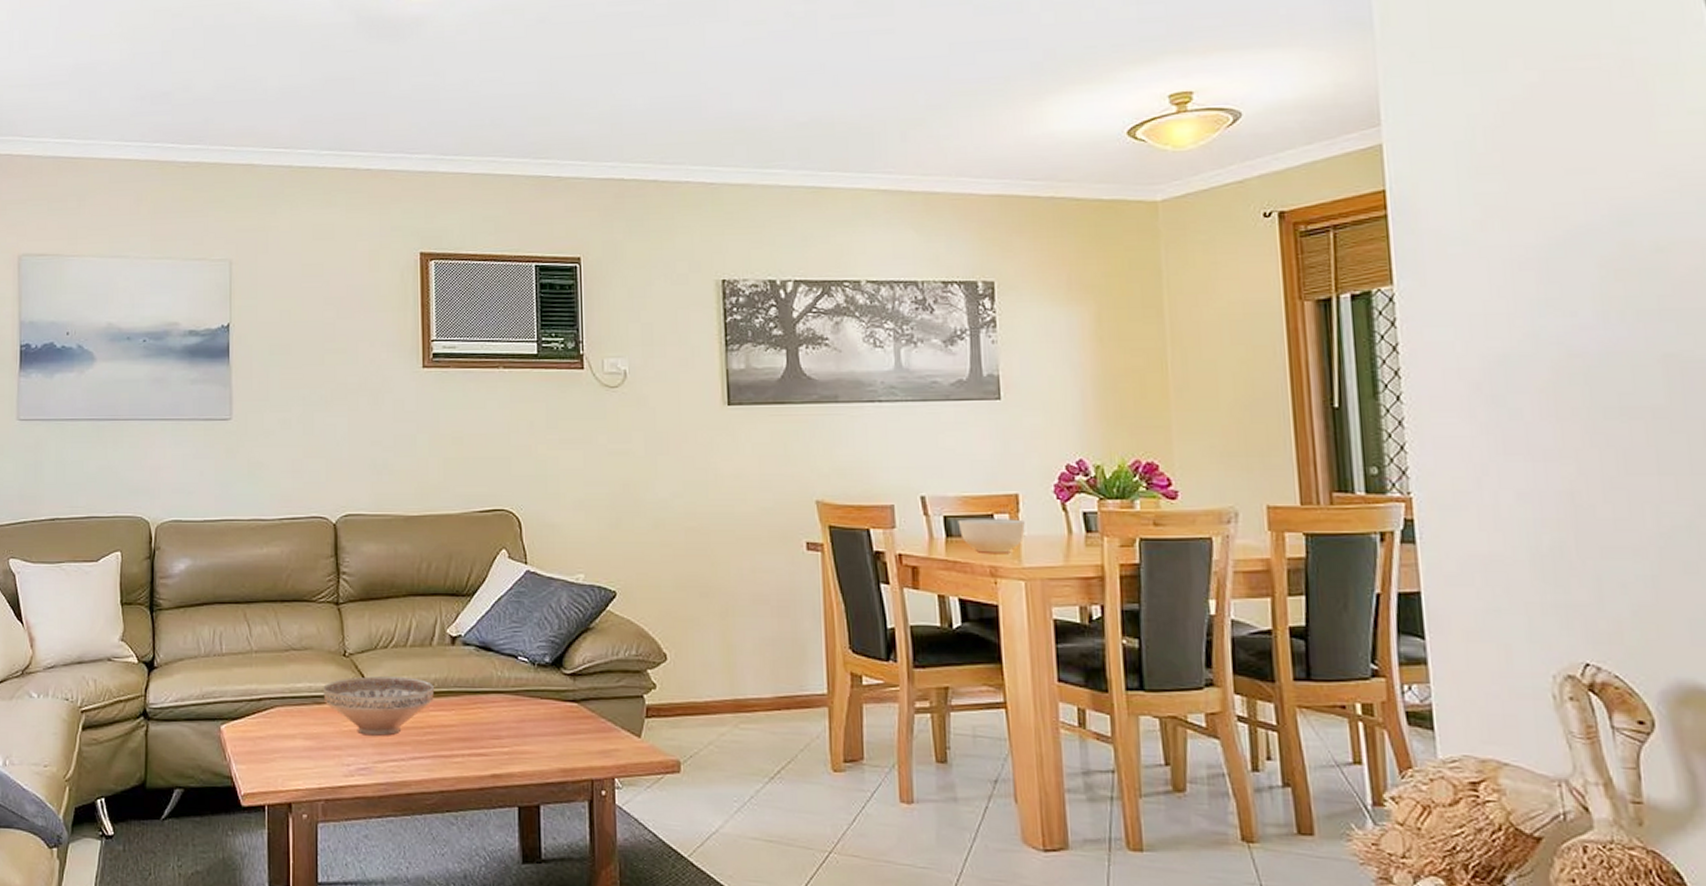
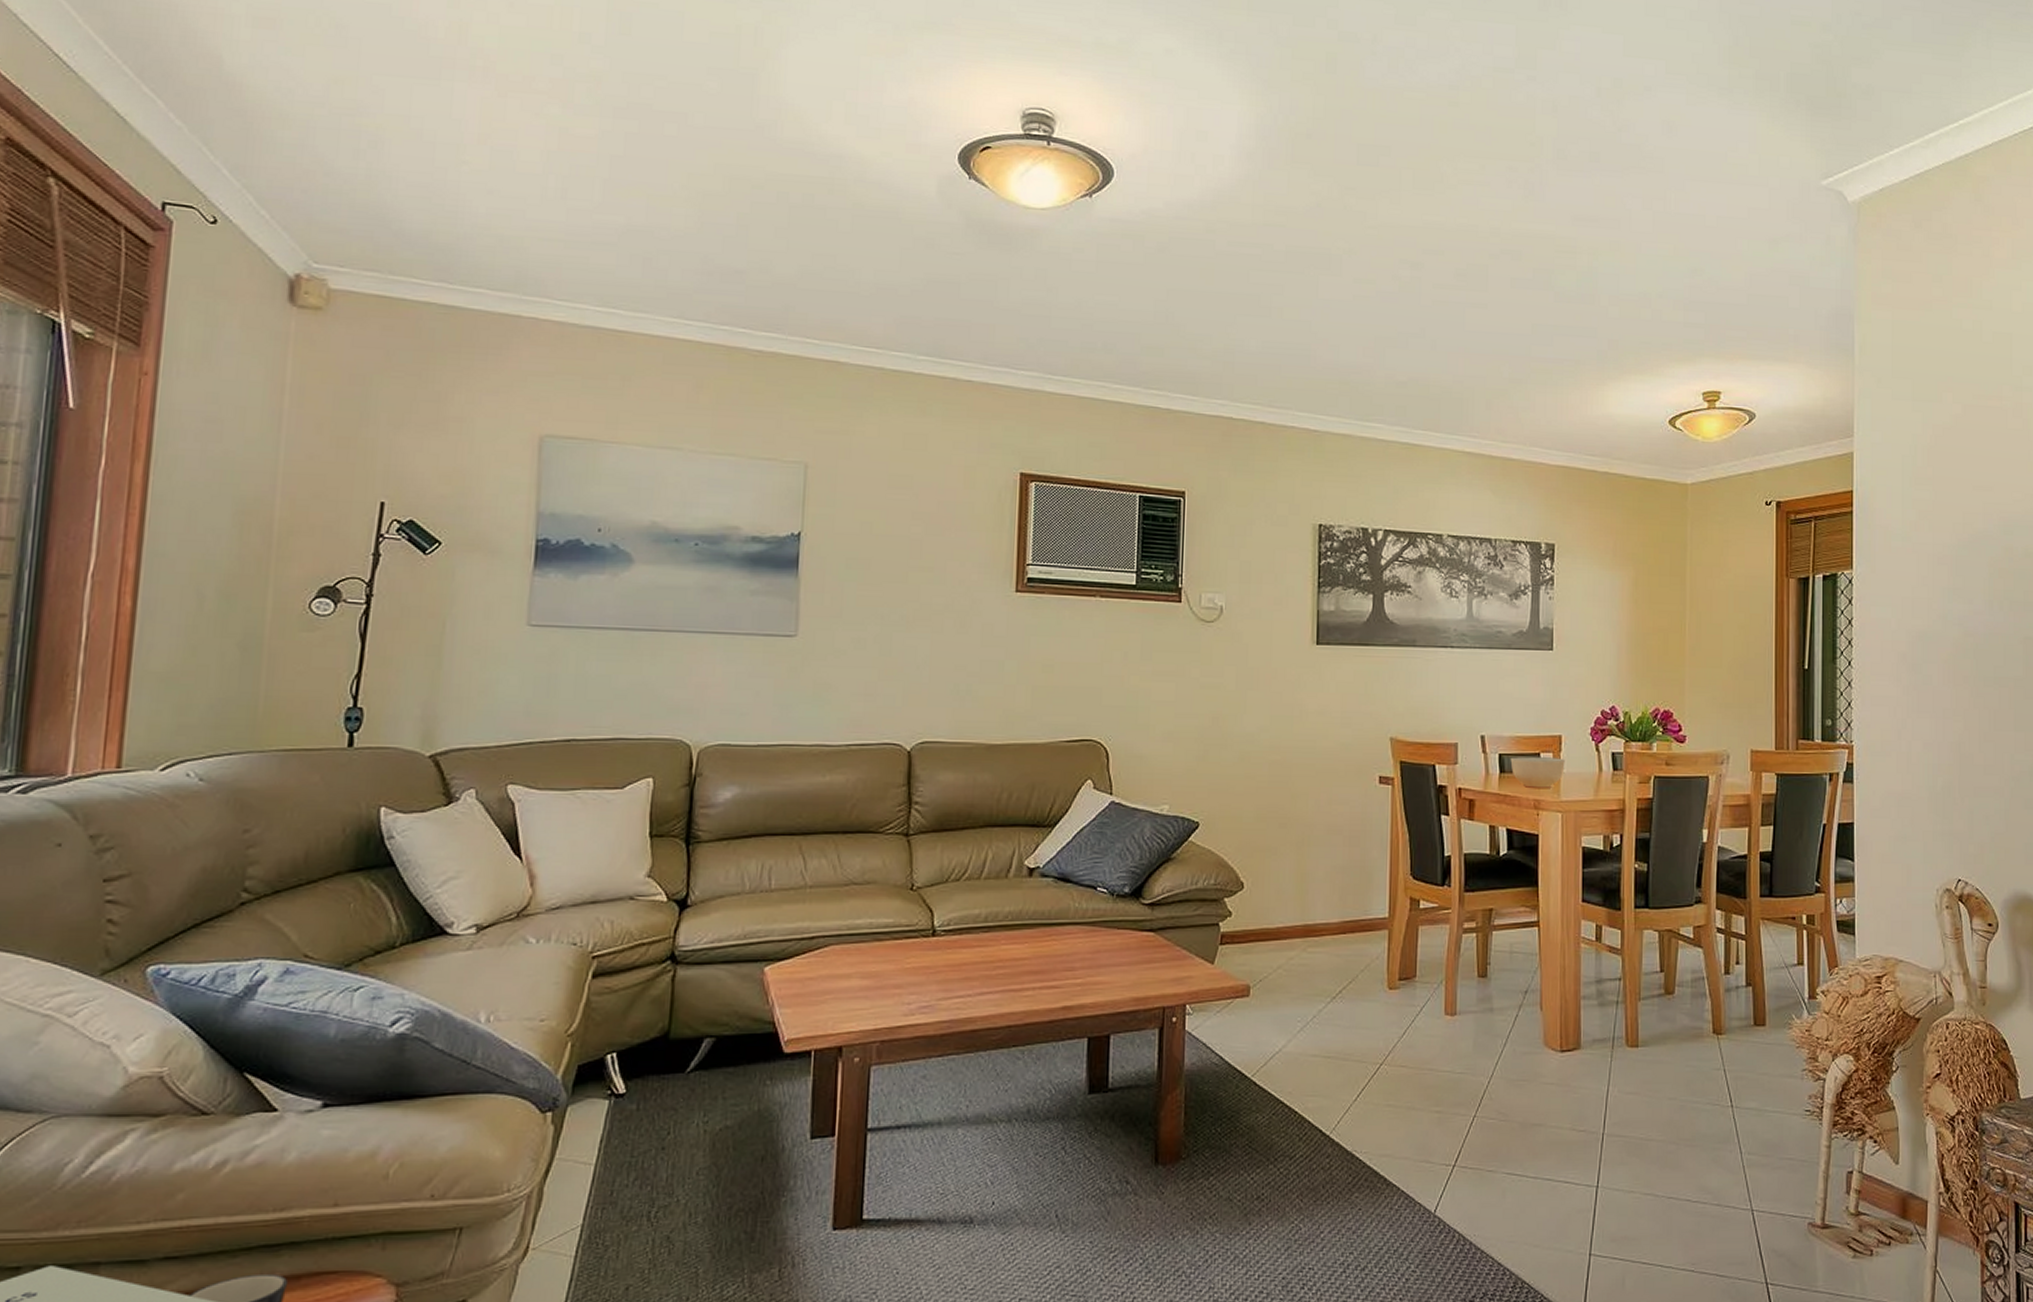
decorative bowl: present [323,676,434,736] -> none [885,911,1007,972]

